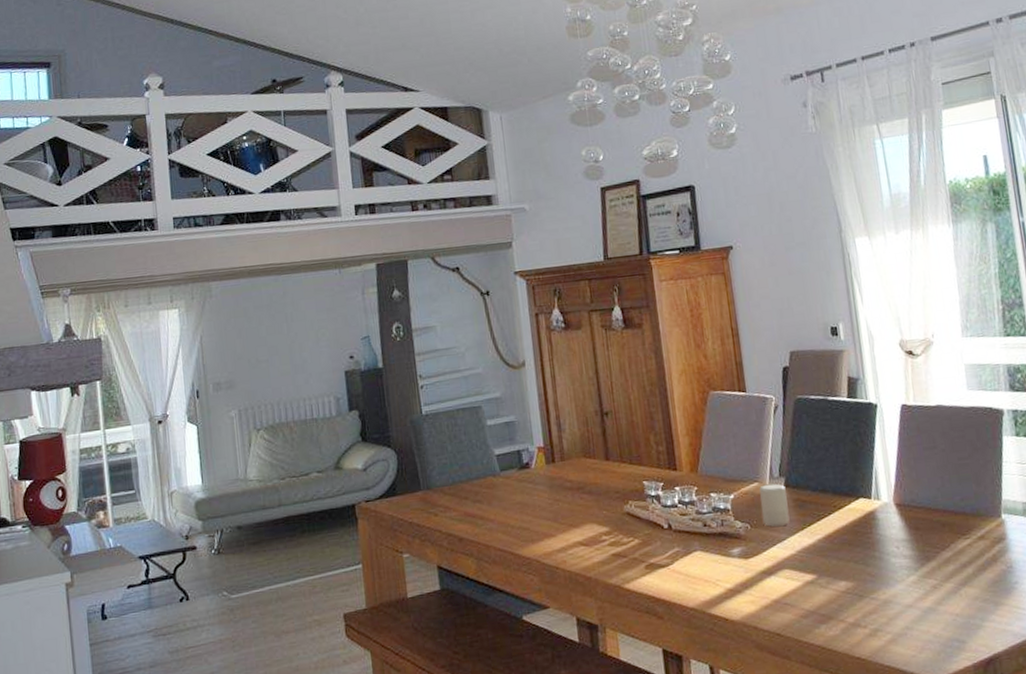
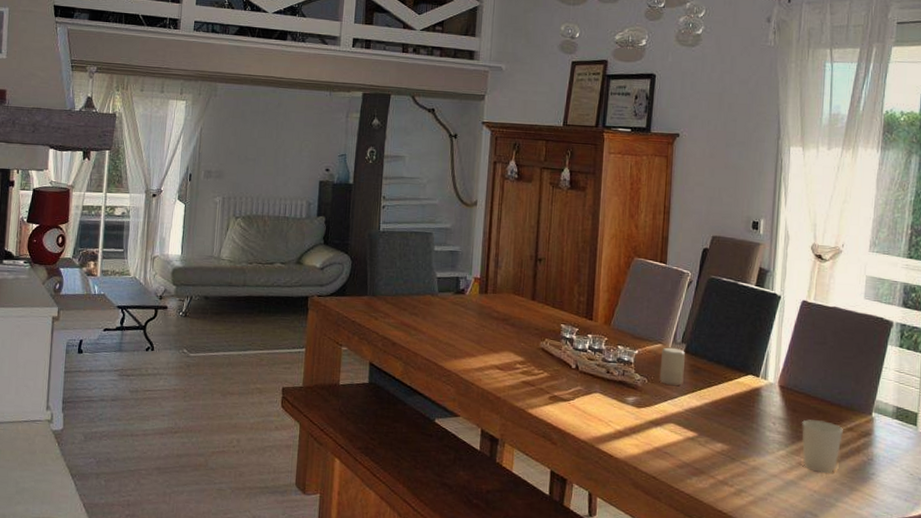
dixie cup: none [928,534,976,593] -> present [802,419,843,474]

